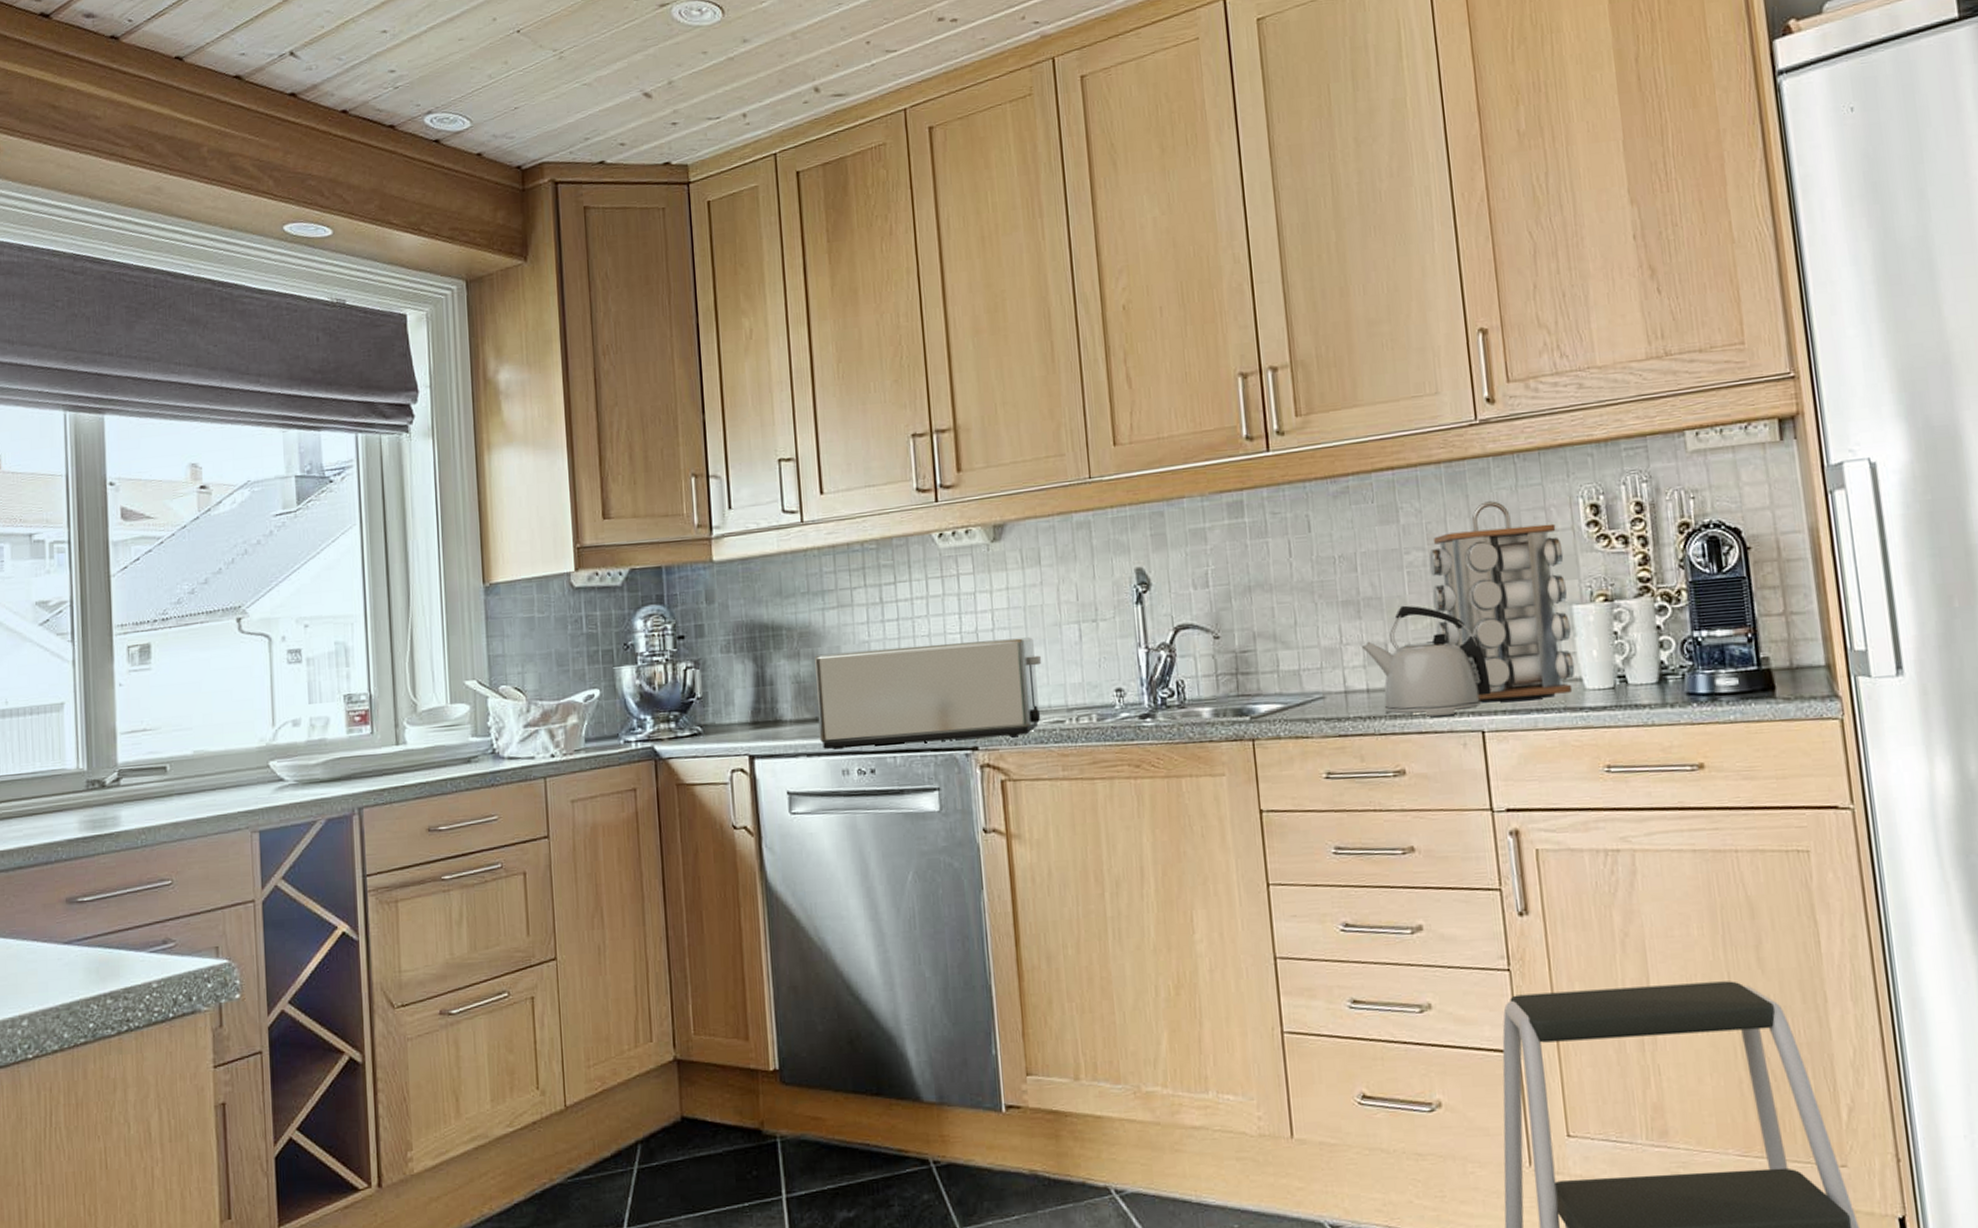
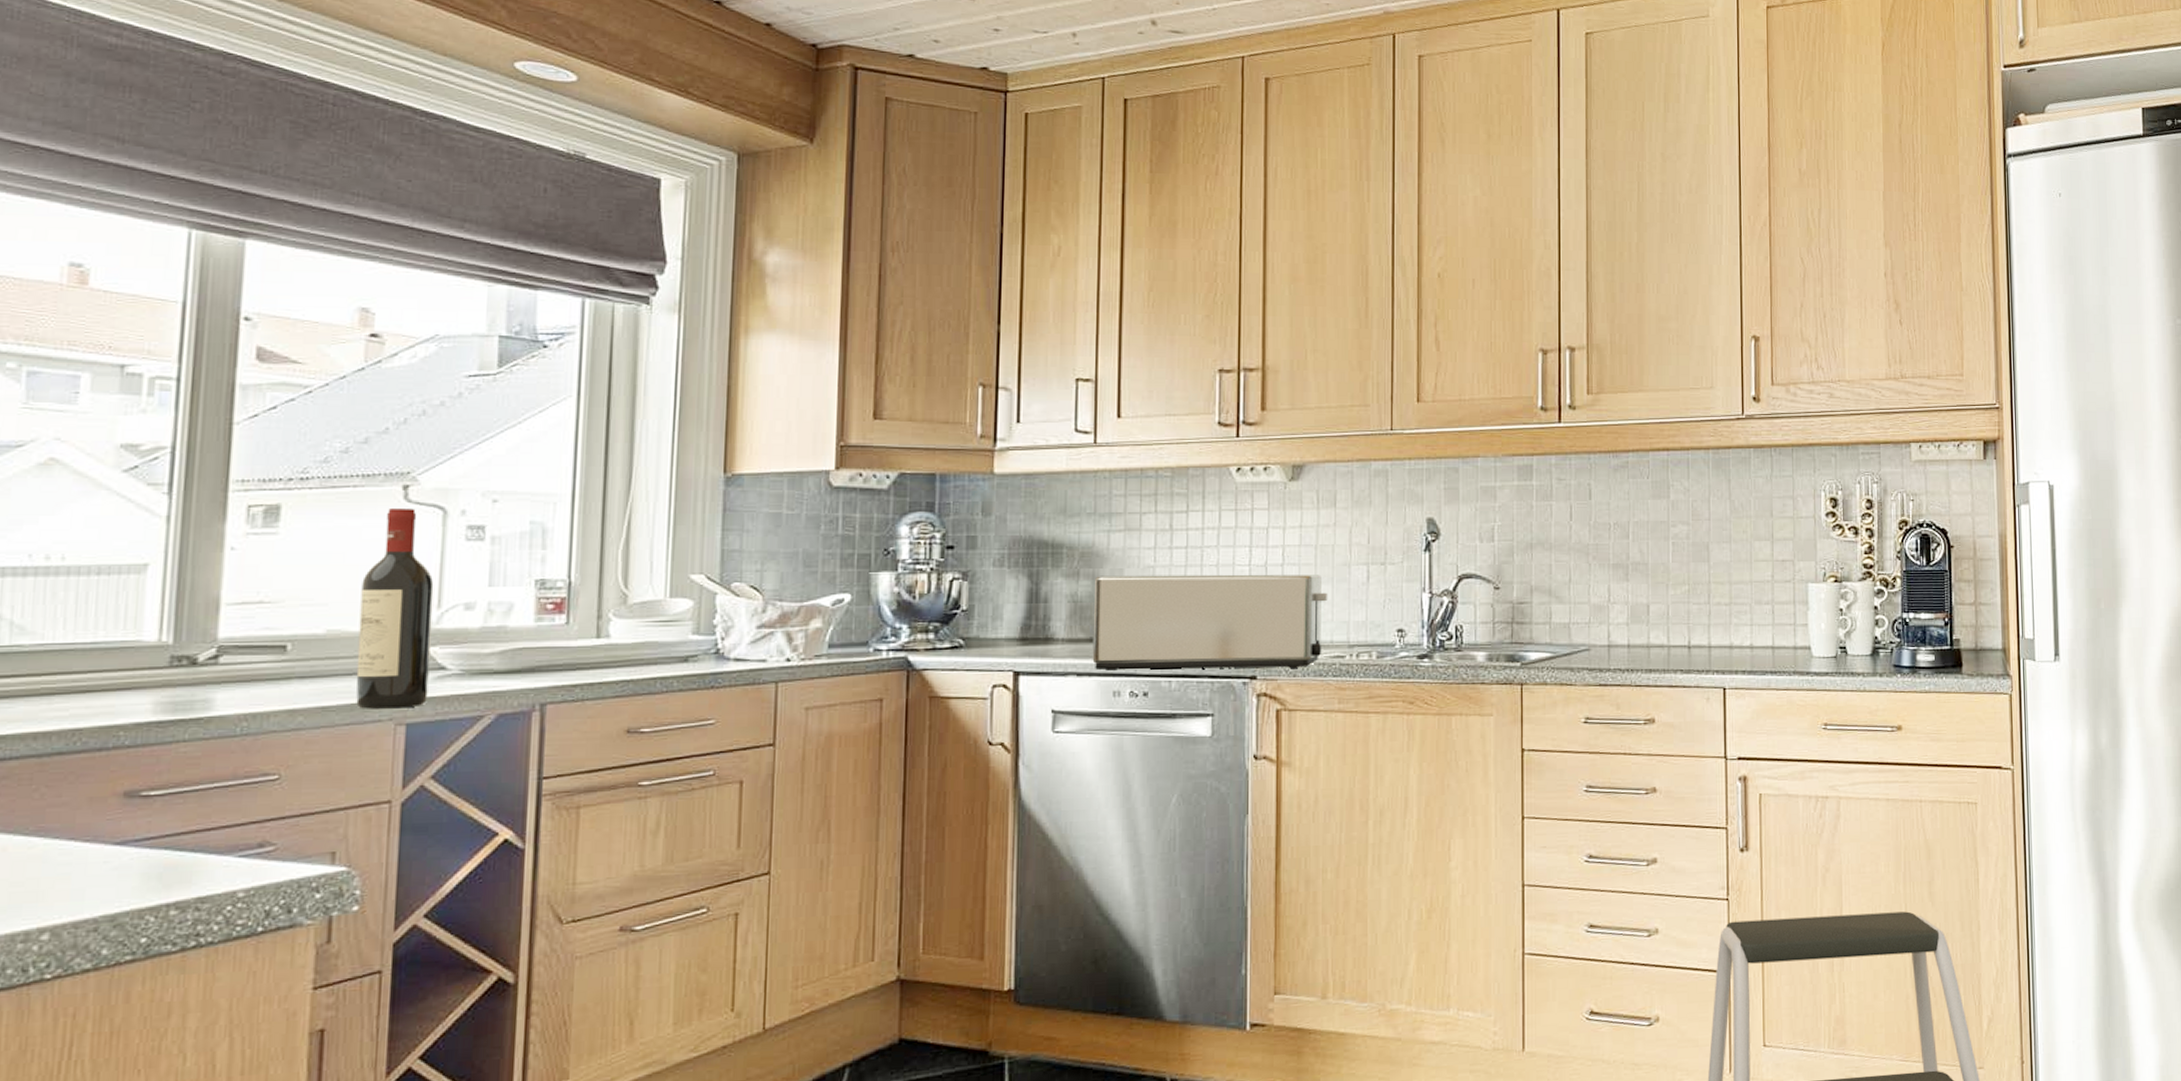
wine bottle: none [215,638,273,820] -> present [355,509,434,709]
kettle: present [1361,605,1492,717] -> none [1626,572,1735,672]
spice rack: present [1428,501,1575,703] -> none [1692,487,1806,663]

